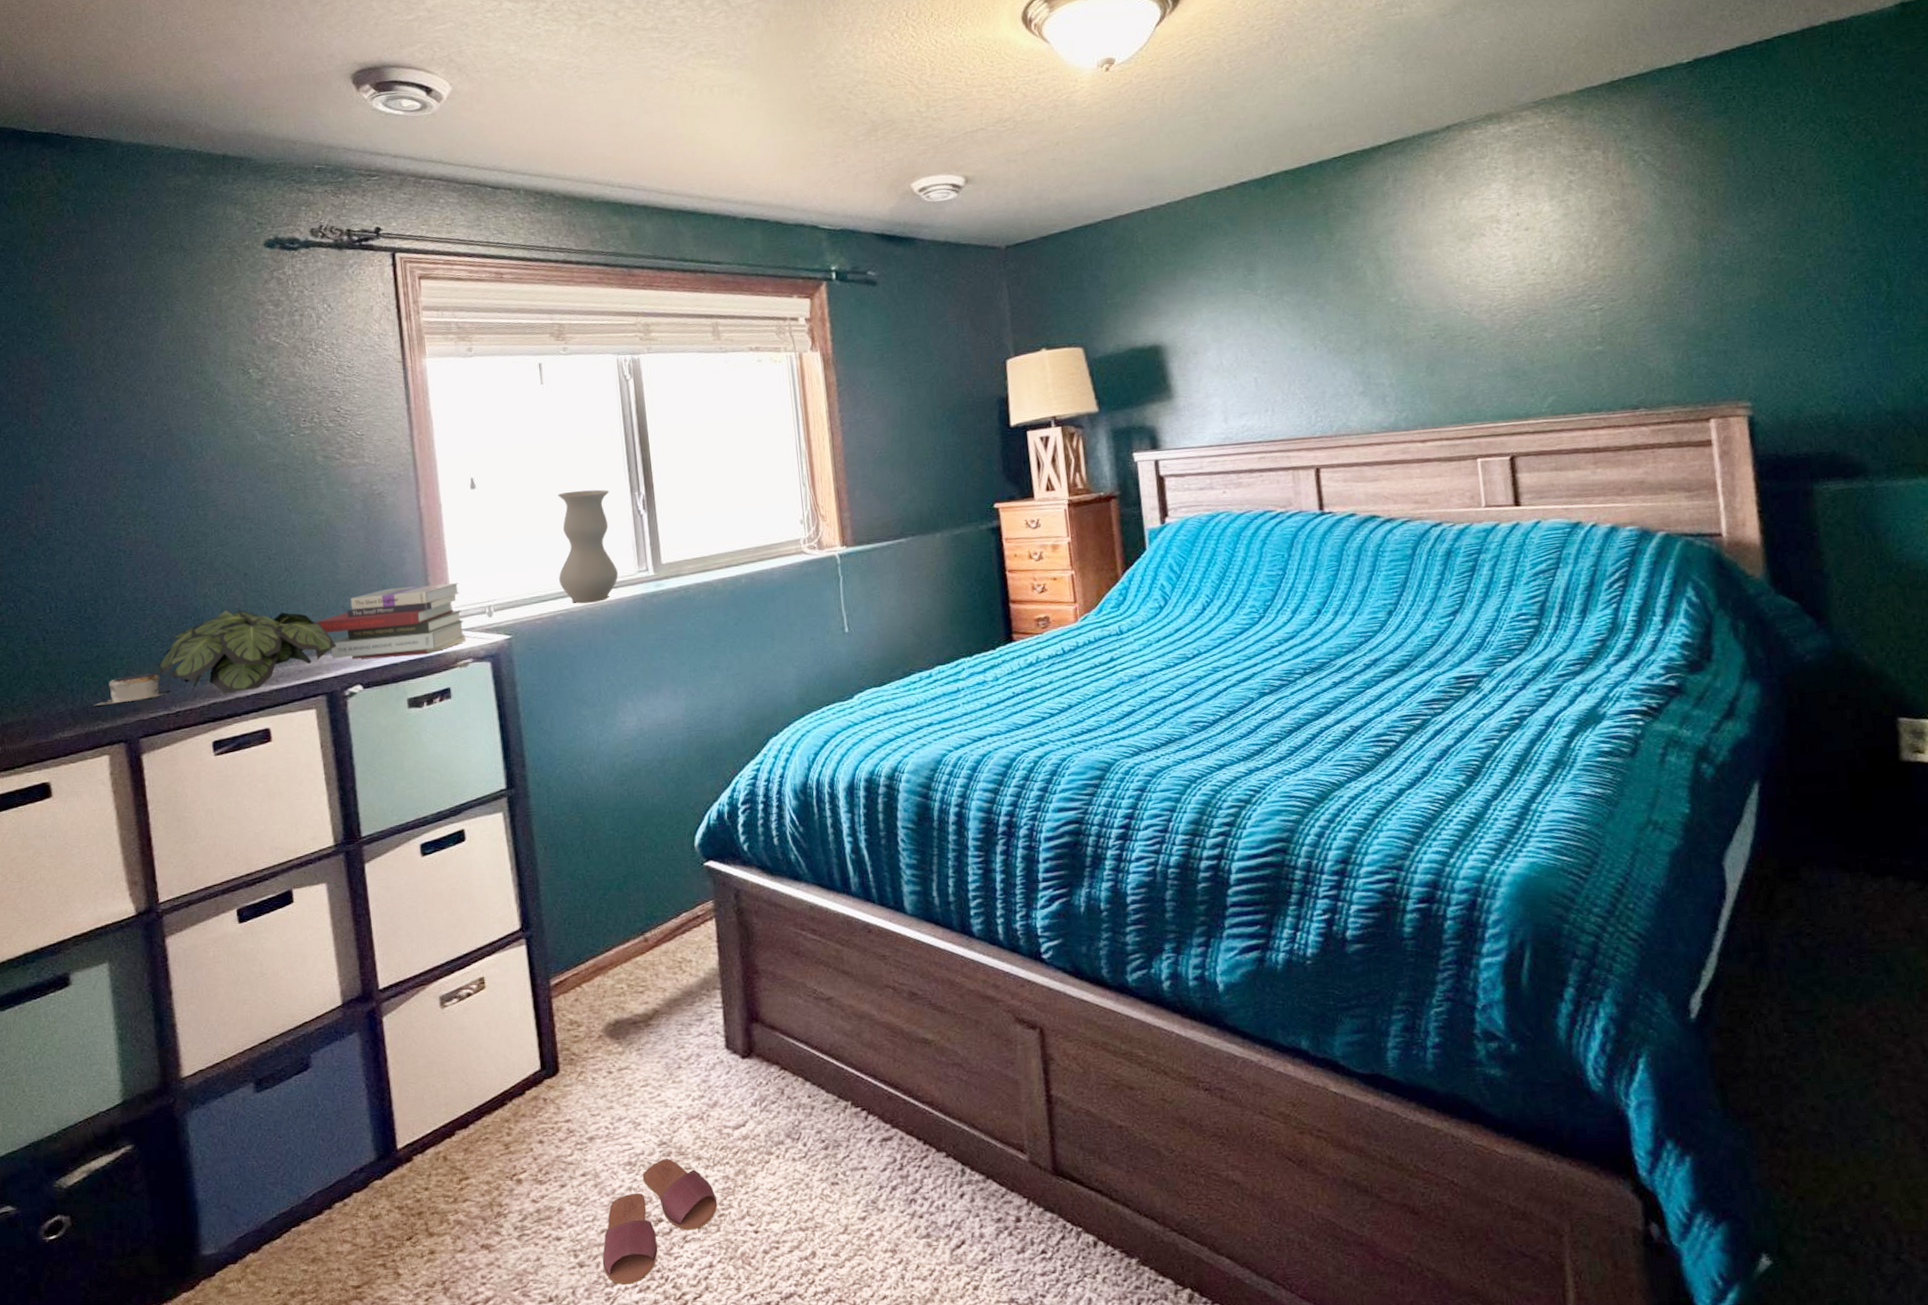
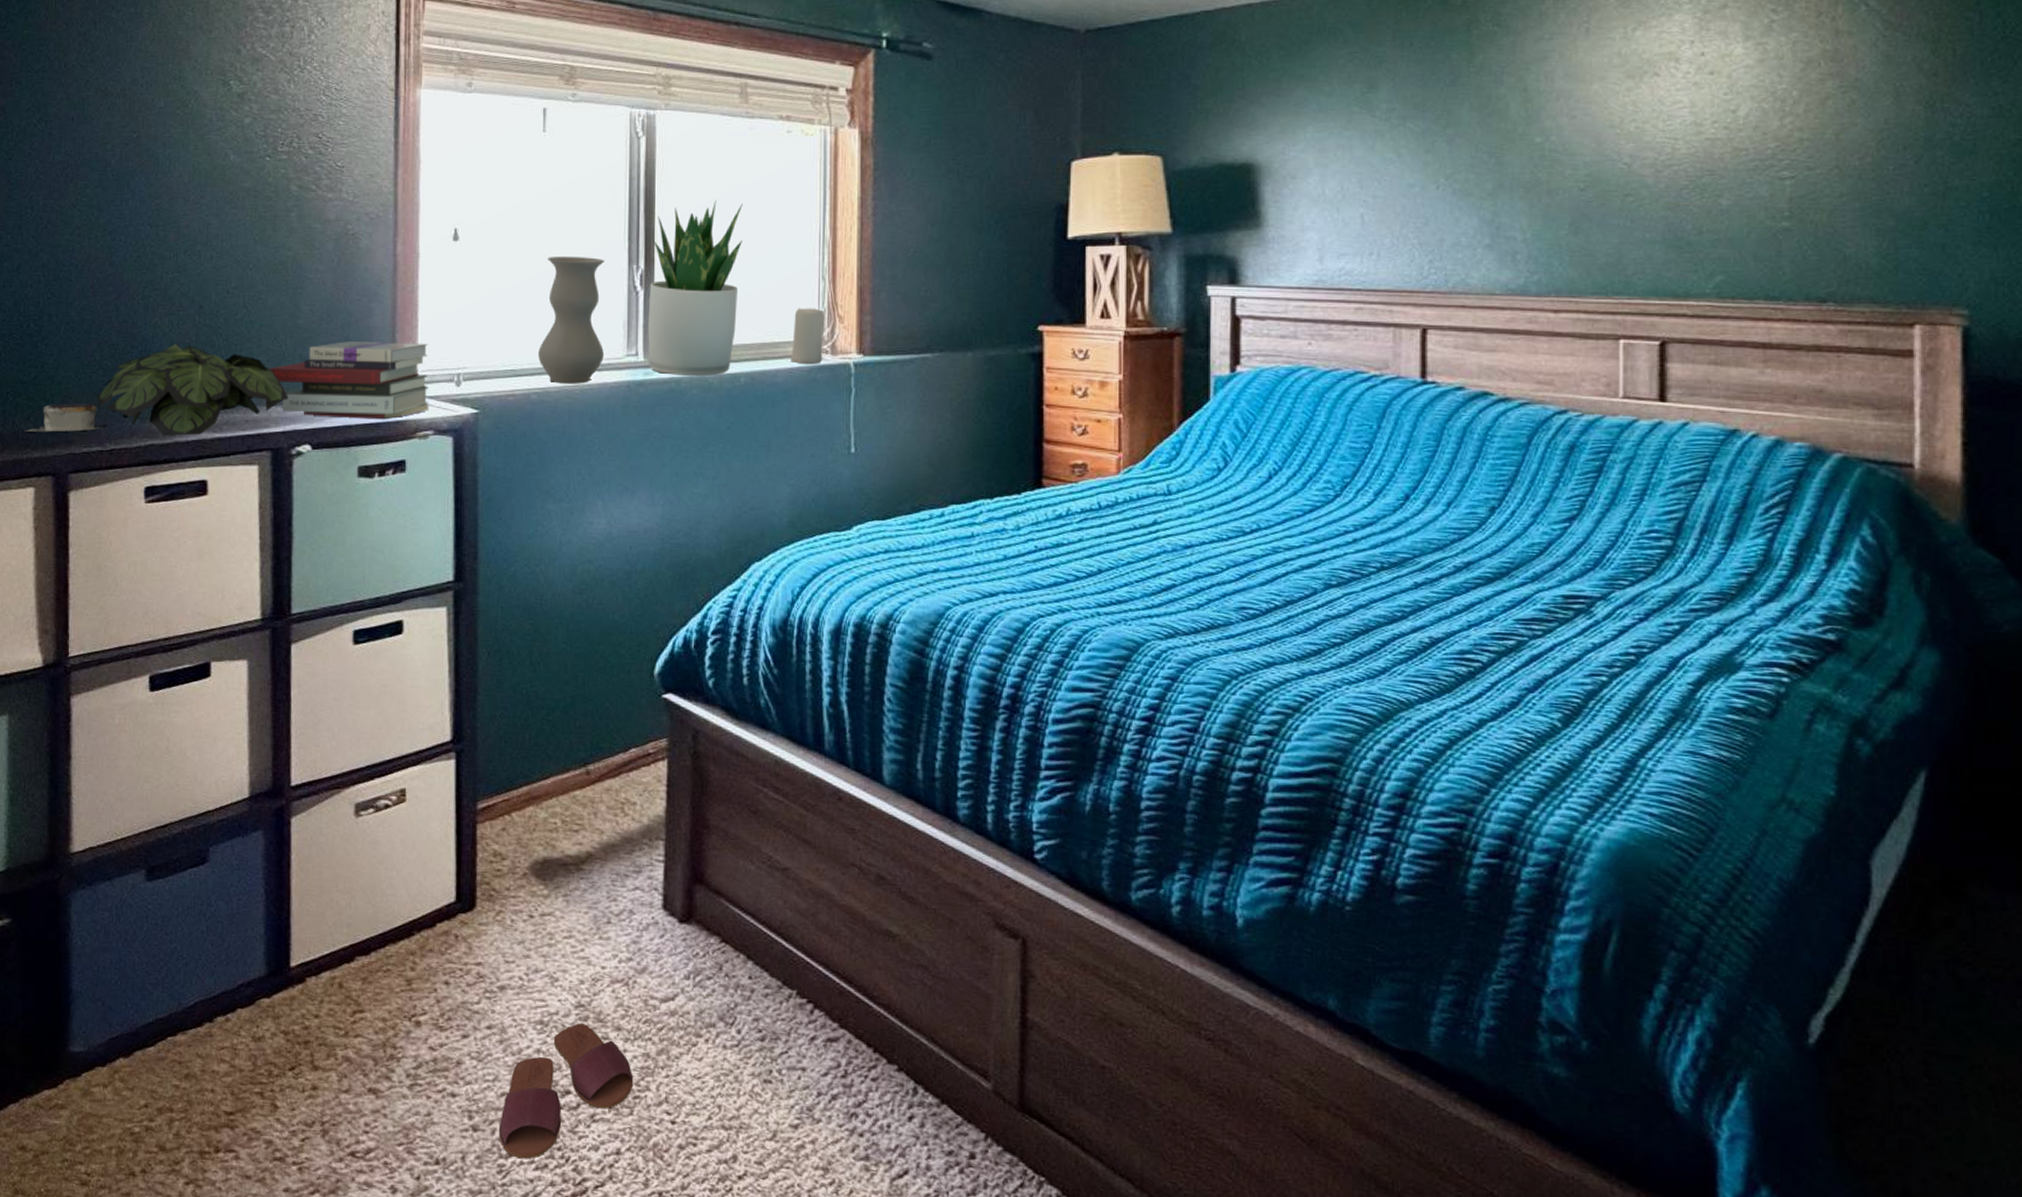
planter: none [650,427,733,585] -> present [648,200,743,377]
candle: none [782,511,812,562] -> present [791,308,825,365]

